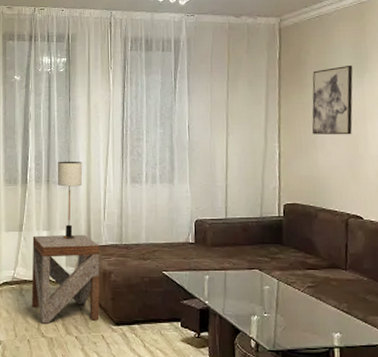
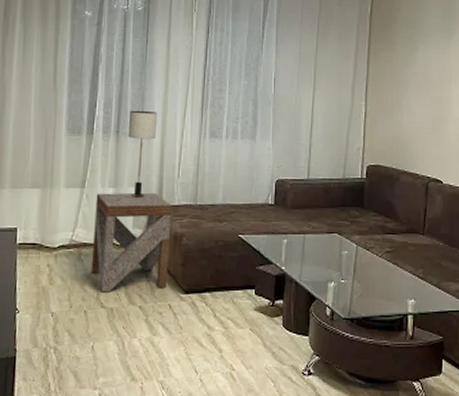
wall art: present [312,64,353,135] -> none [398,25,442,97]

